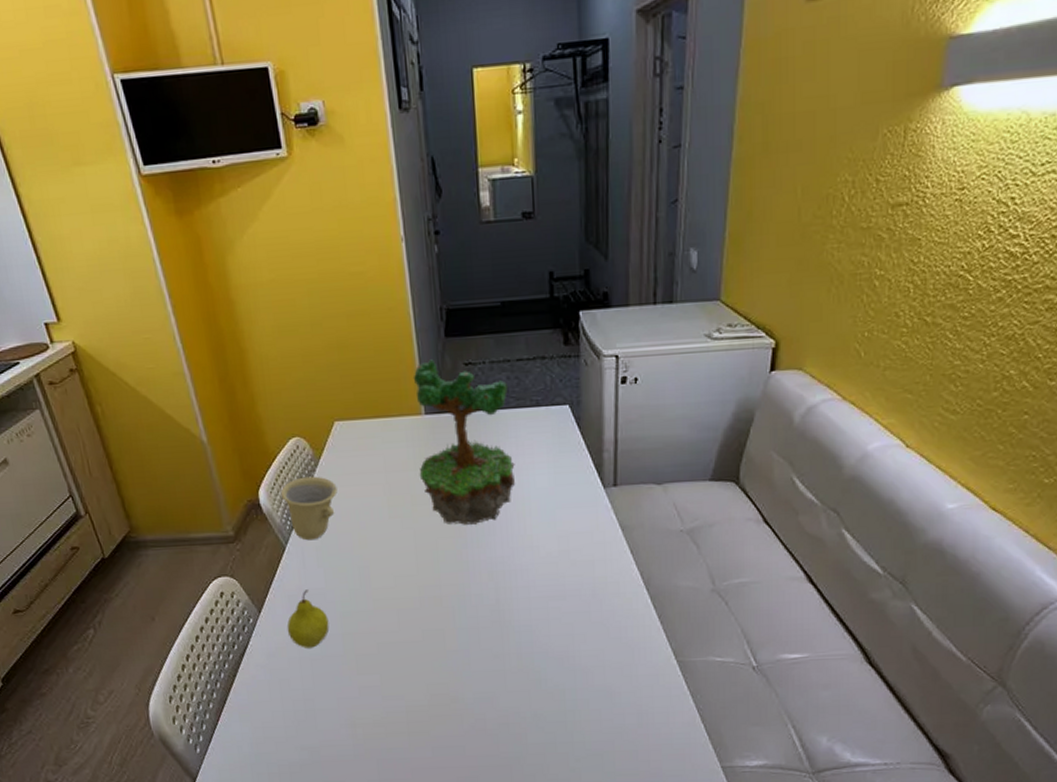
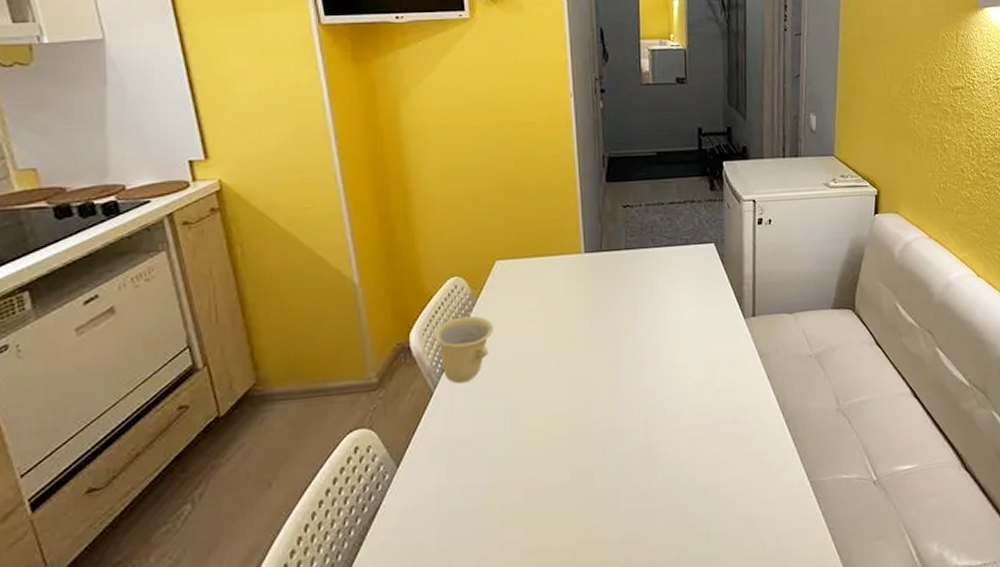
fruit: present [287,590,329,648] -> none [427,437,474,504]
plant: present [413,359,515,525] -> none [575,202,666,360]

